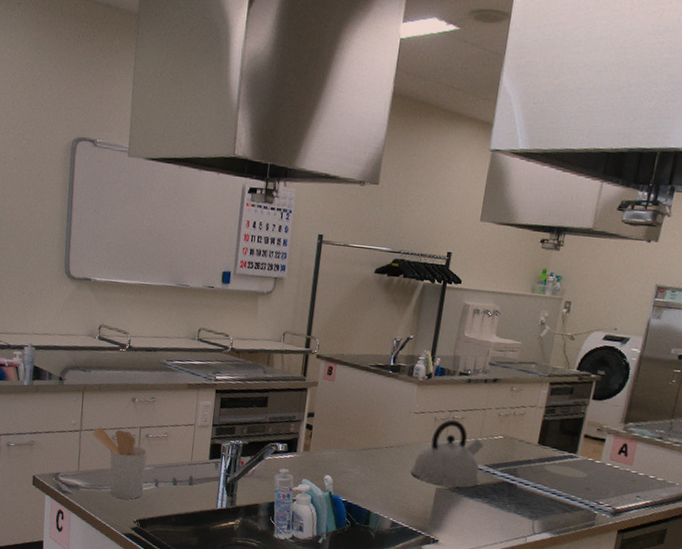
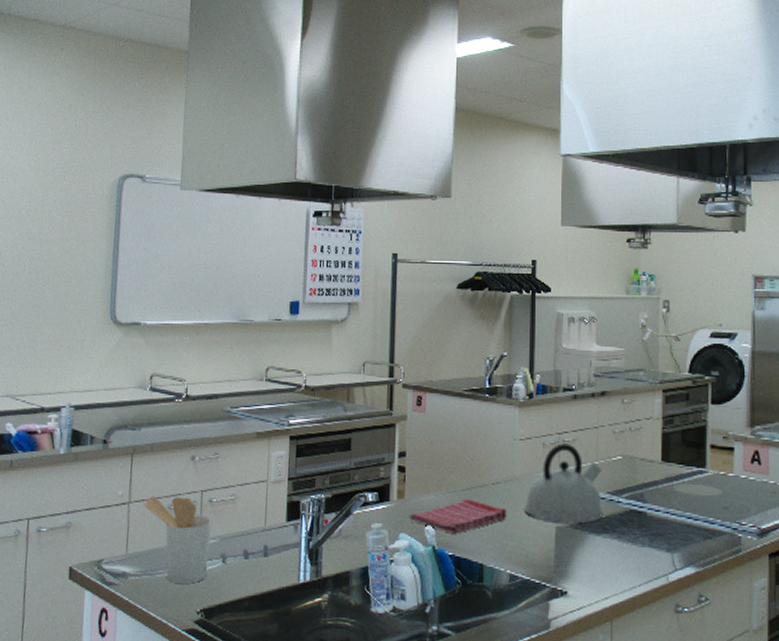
dish towel: none [311,457,396,485] -> present [409,499,508,534]

